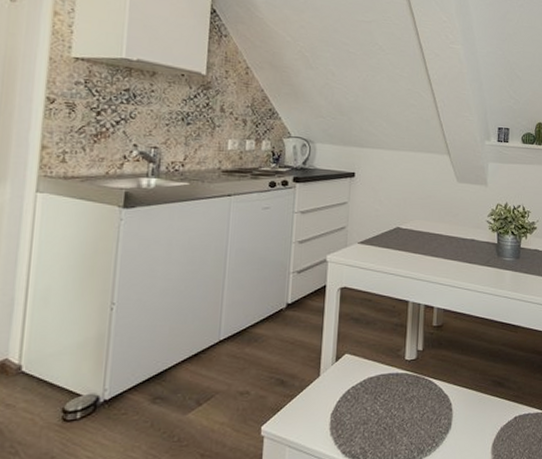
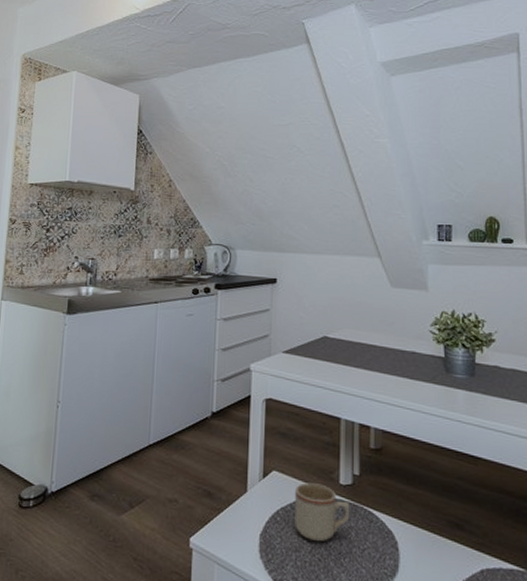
mug: none [364,361,414,412] -> present [294,482,350,541]

